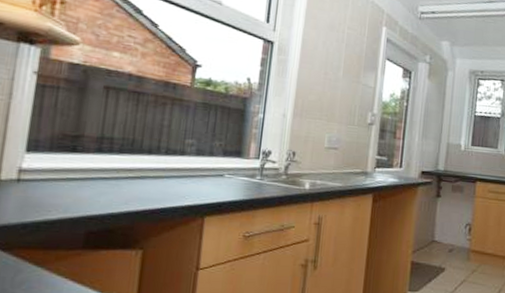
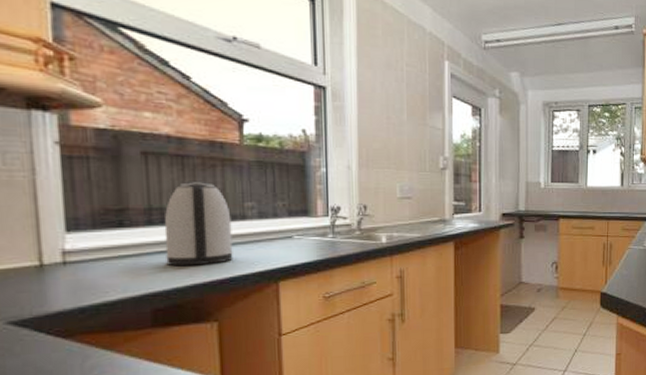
kettle: none [107,115,172,195] -> present [164,181,233,267]

